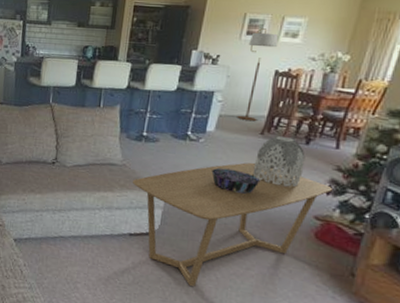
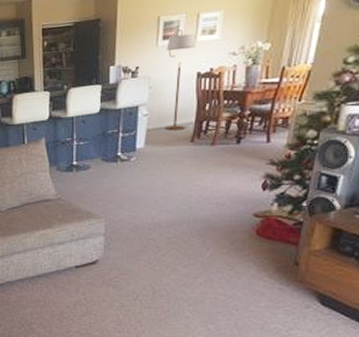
coffee table: present [132,162,332,286] -> none [69,171,268,305]
decorative bowl: present [211,167,261,194] -> none [147,182,197,206]
vase: present [252,136,306,187] -> none [188,140,238,191]

